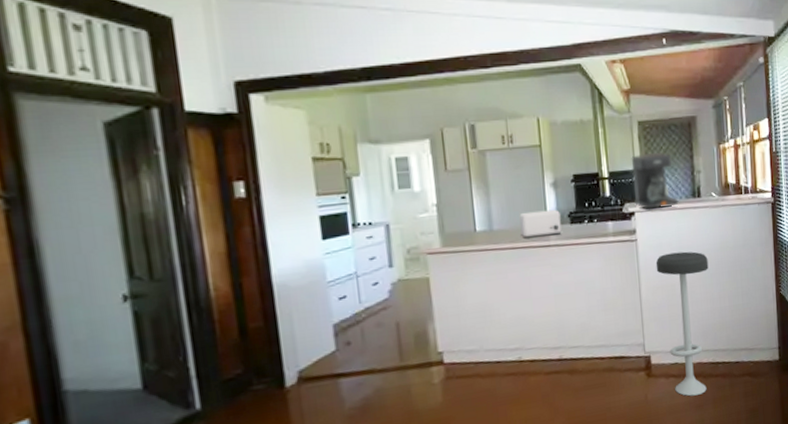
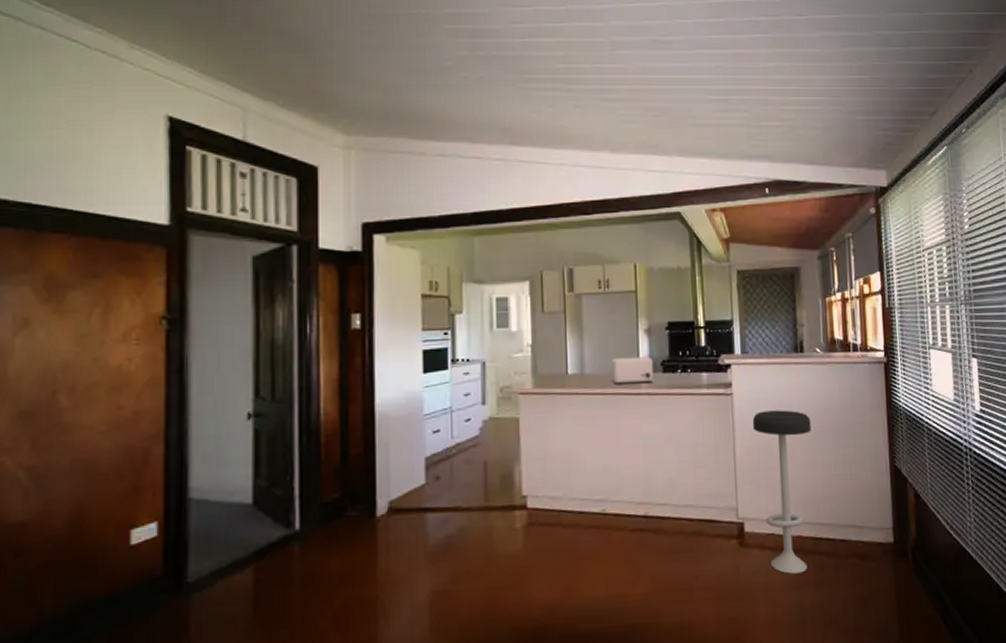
coffee maker: present [631,152,679,210] -> none [729,302,779,363]

